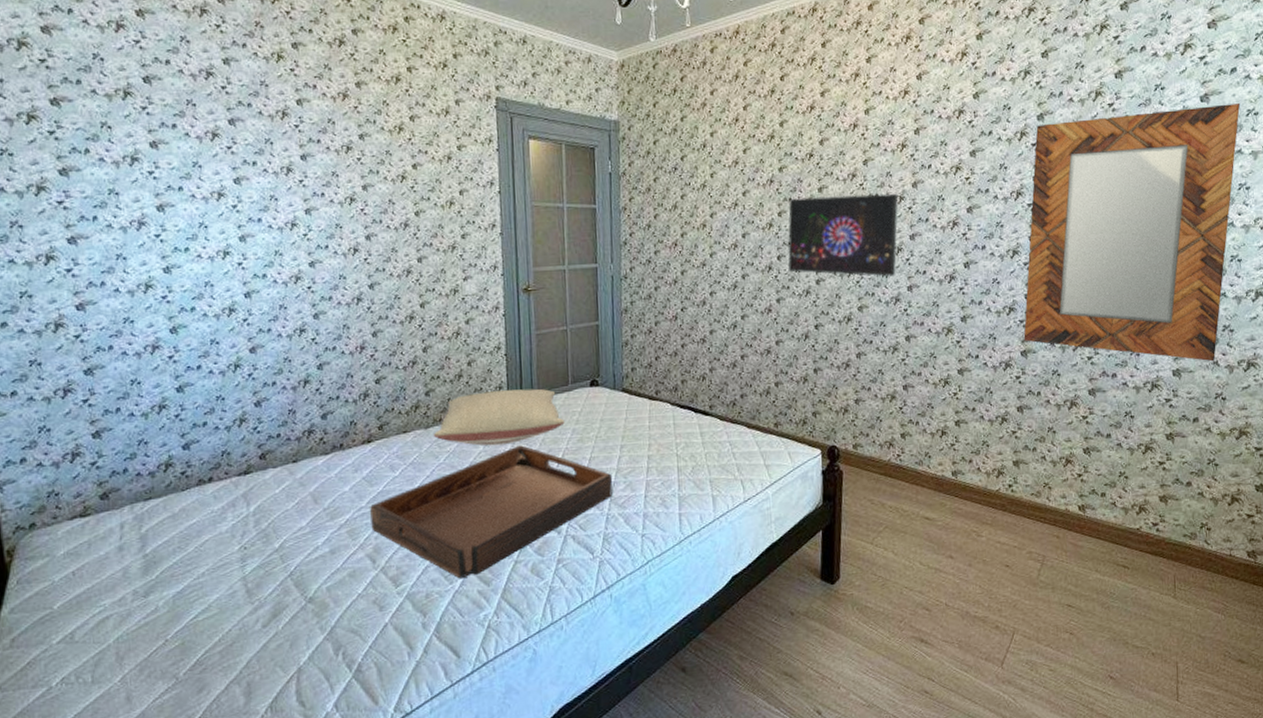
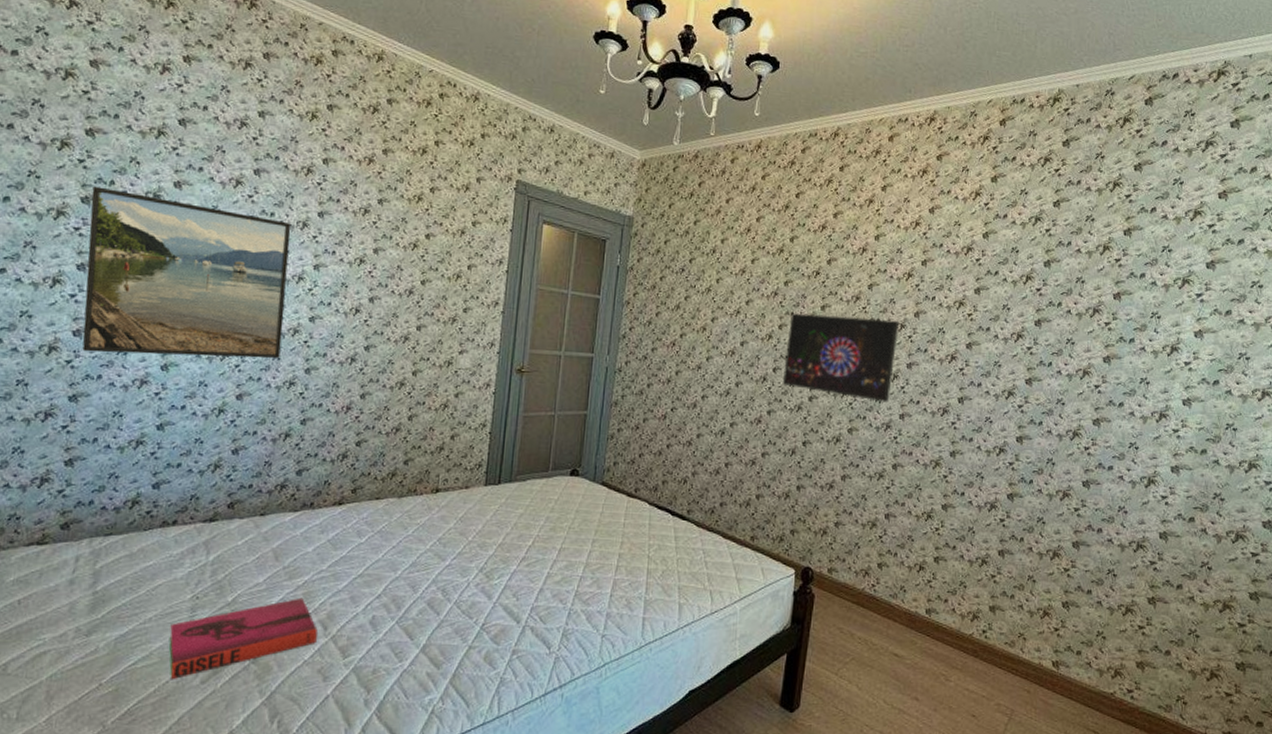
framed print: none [68,156,286,325] -> present [82,186,291,359]
hardback book: none [224,535,367,628] -> present [169,597,318,680]
serving tray: present [370,445,613,579] -> none [328,526,579,658]
pillow: present [433,388,565,446] -> none [405,468,540,525]
home mirror: present [1023,104,1240,362] -> none [1011,271,1245,529]

